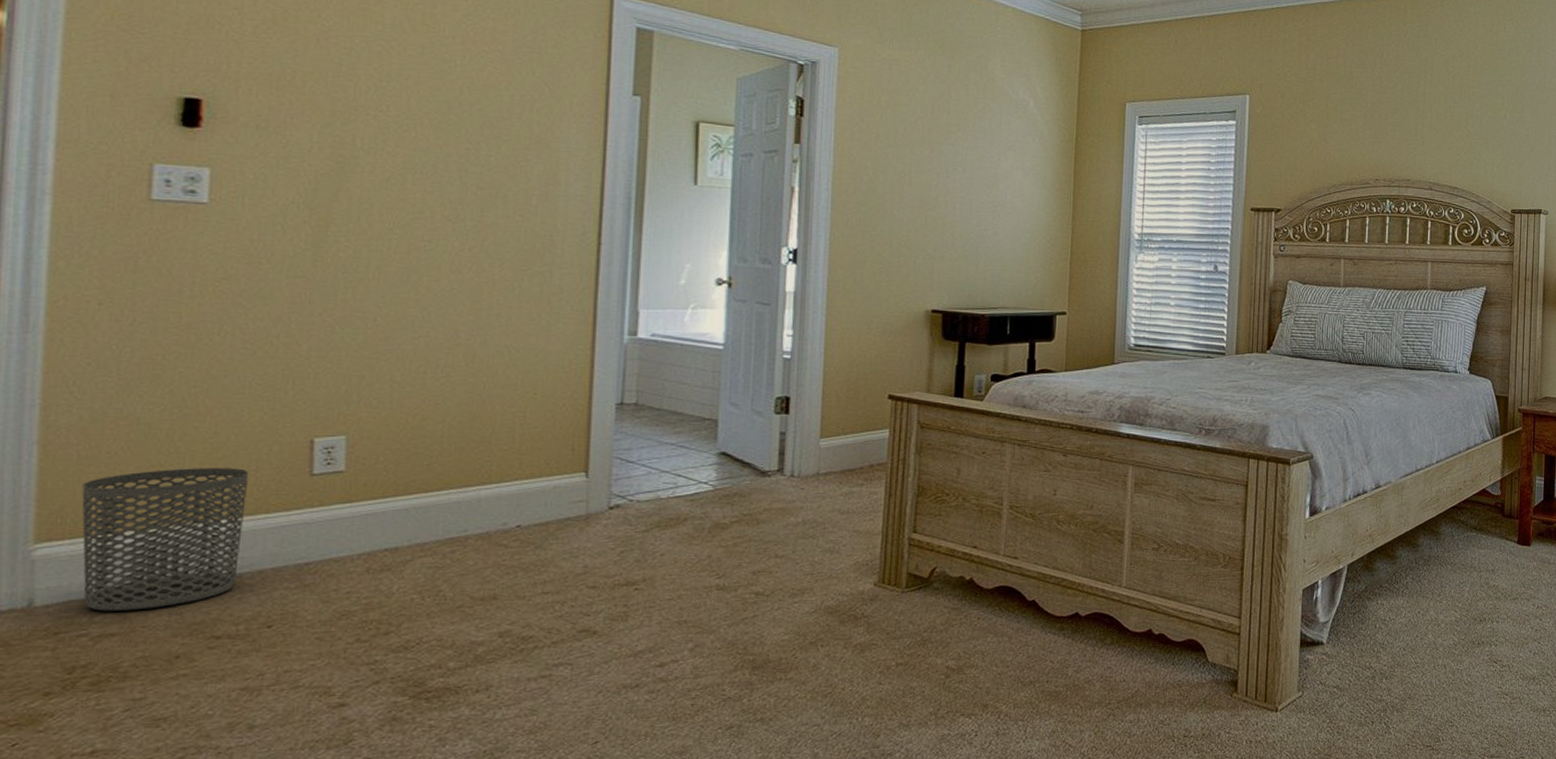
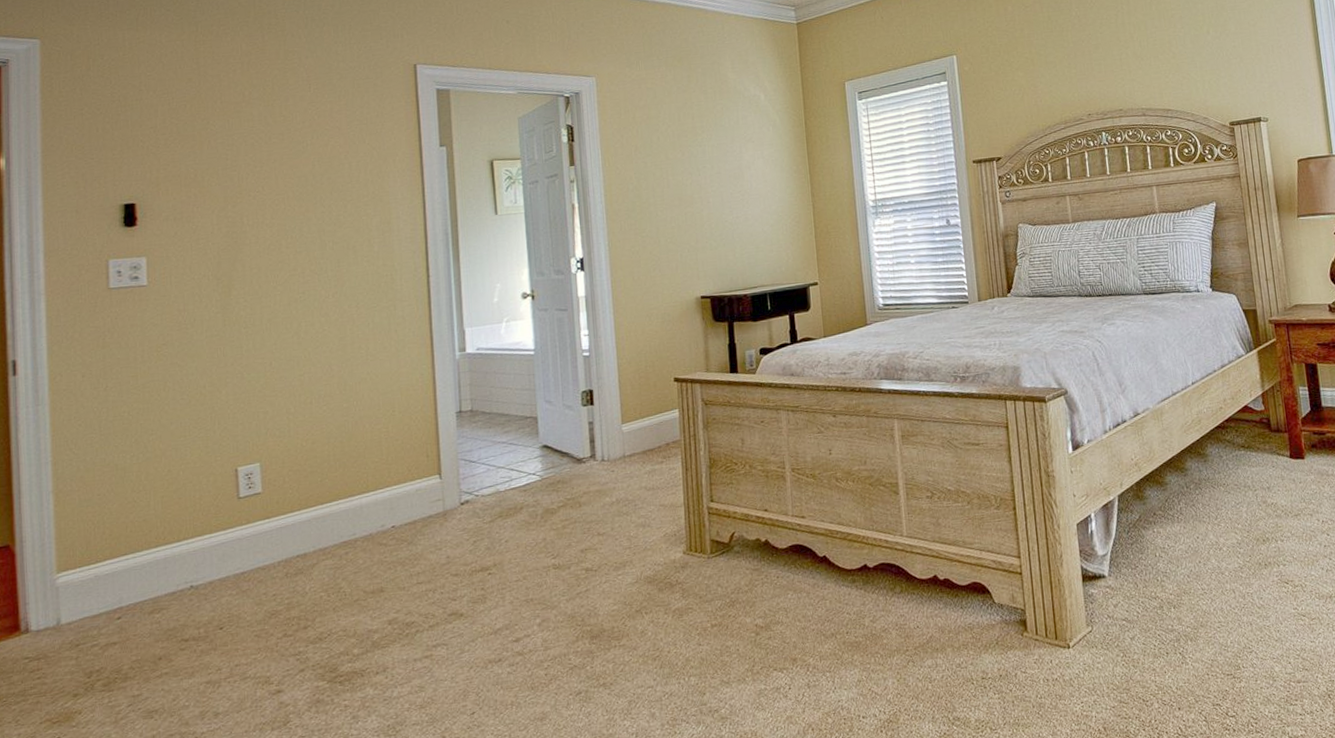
waste bin: present [82,468,249,611] -> none [84,498,196,625]

